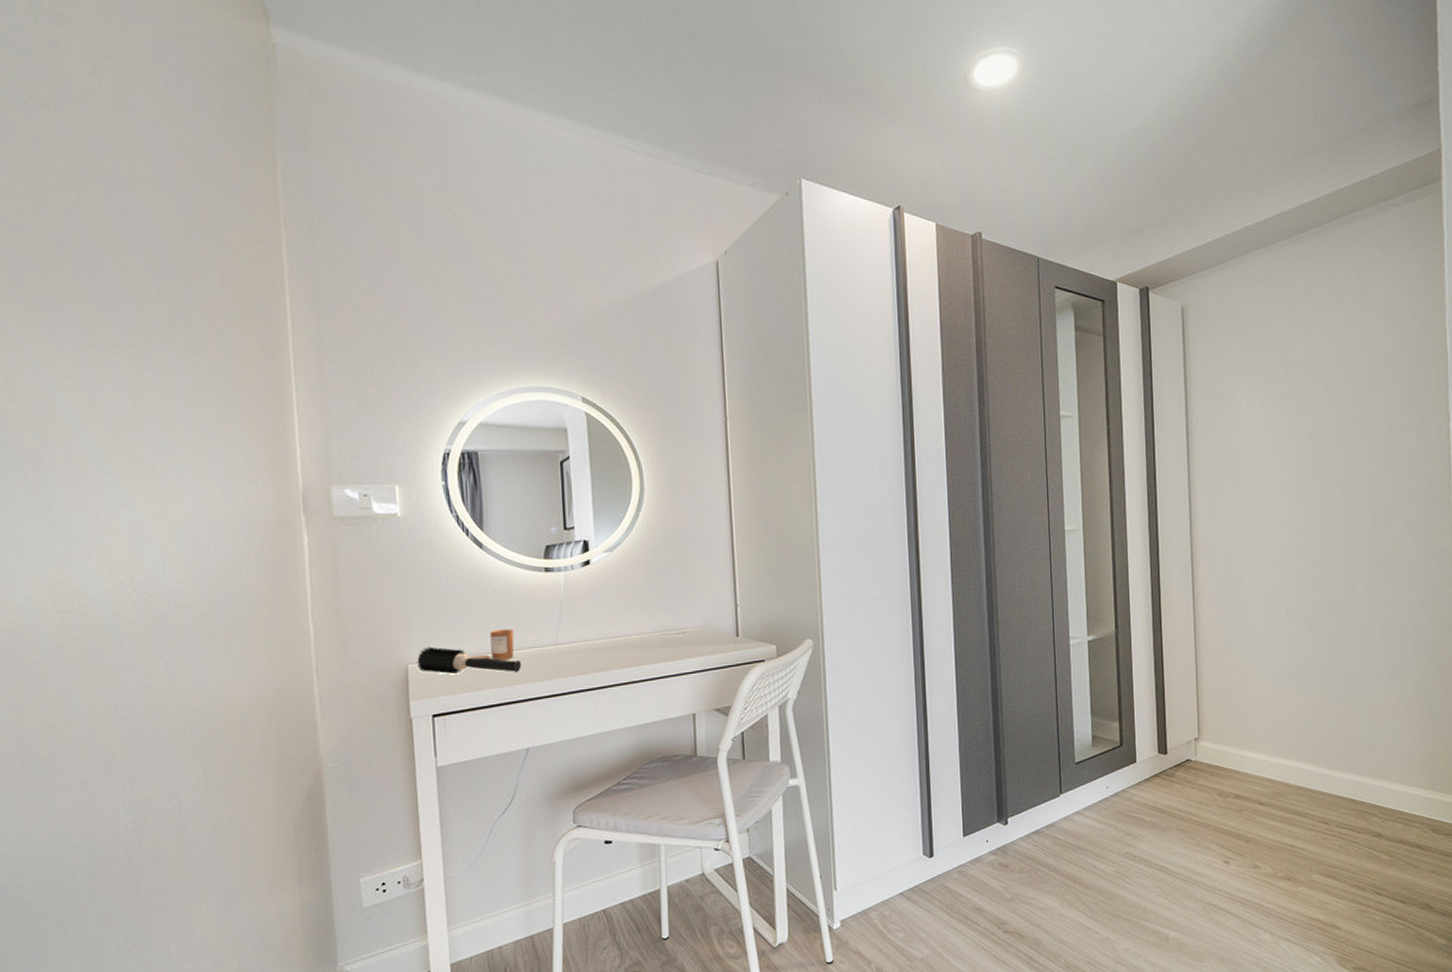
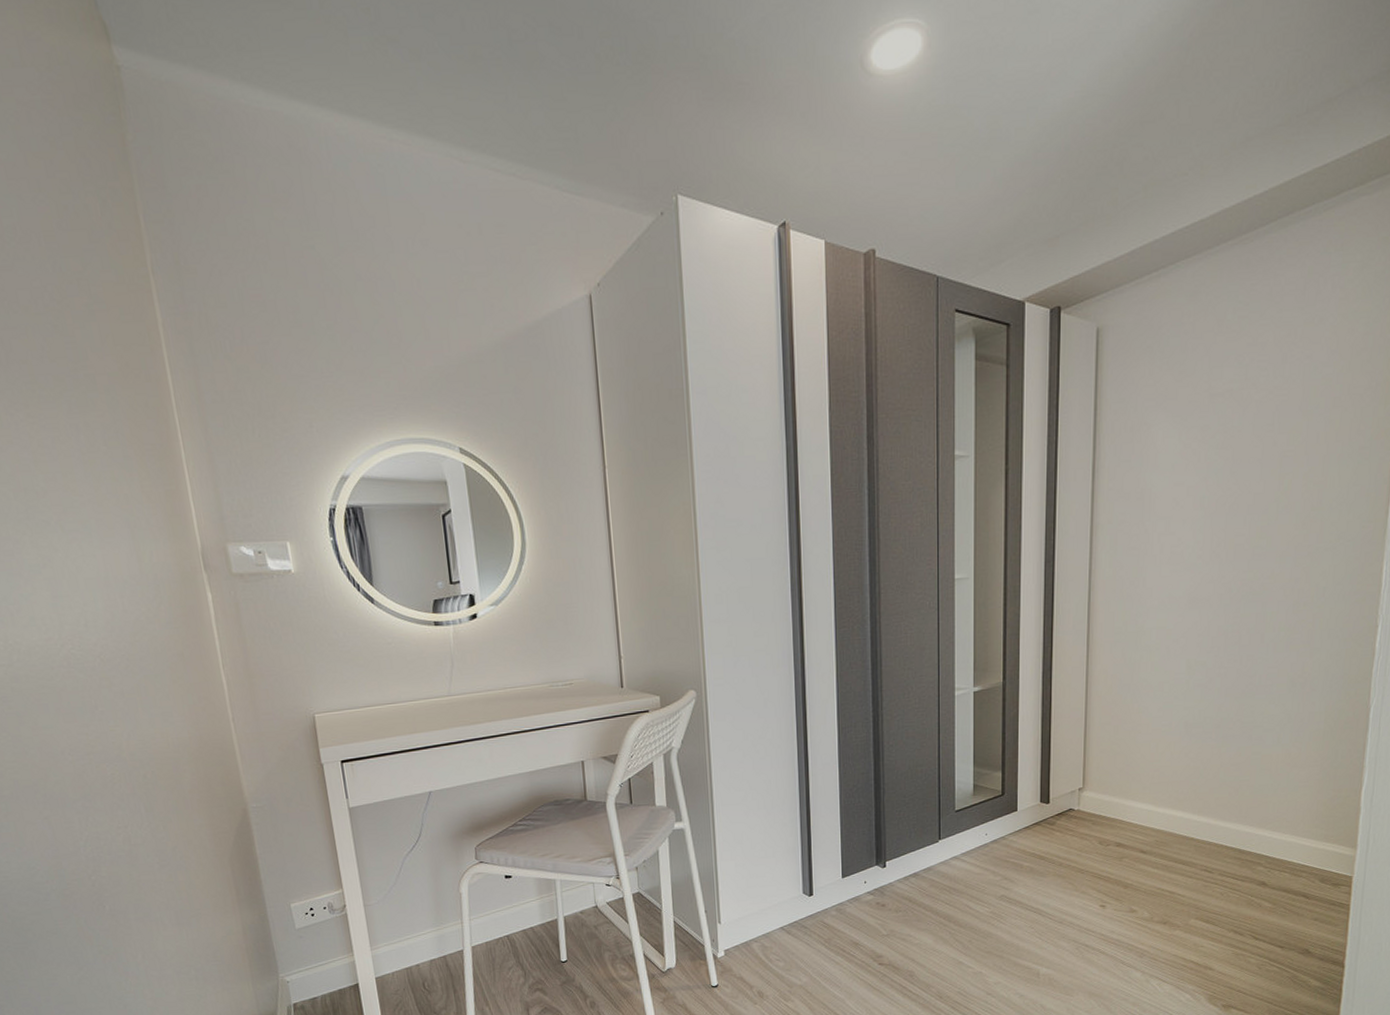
hairbrush: present [416,646,522,675] -> none [321,697,419,724]
candle: present [469,629,515,661] -> none [370,681,411,711]

